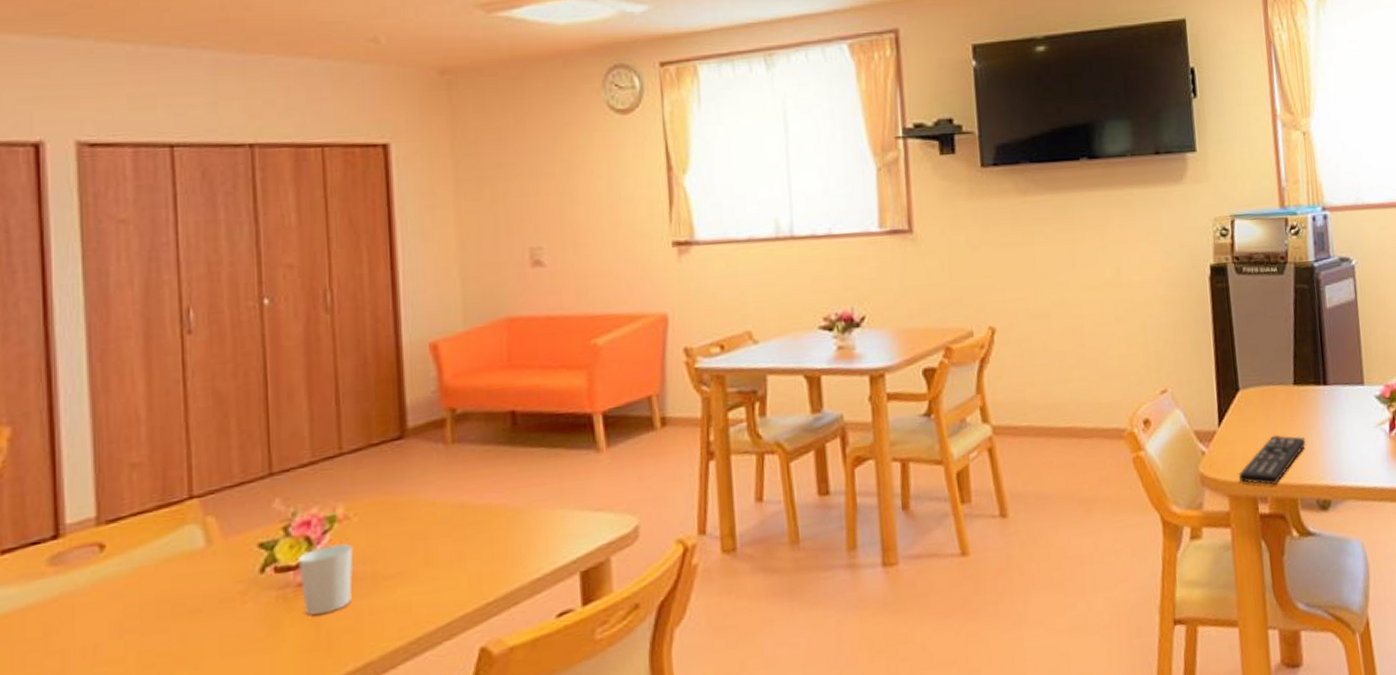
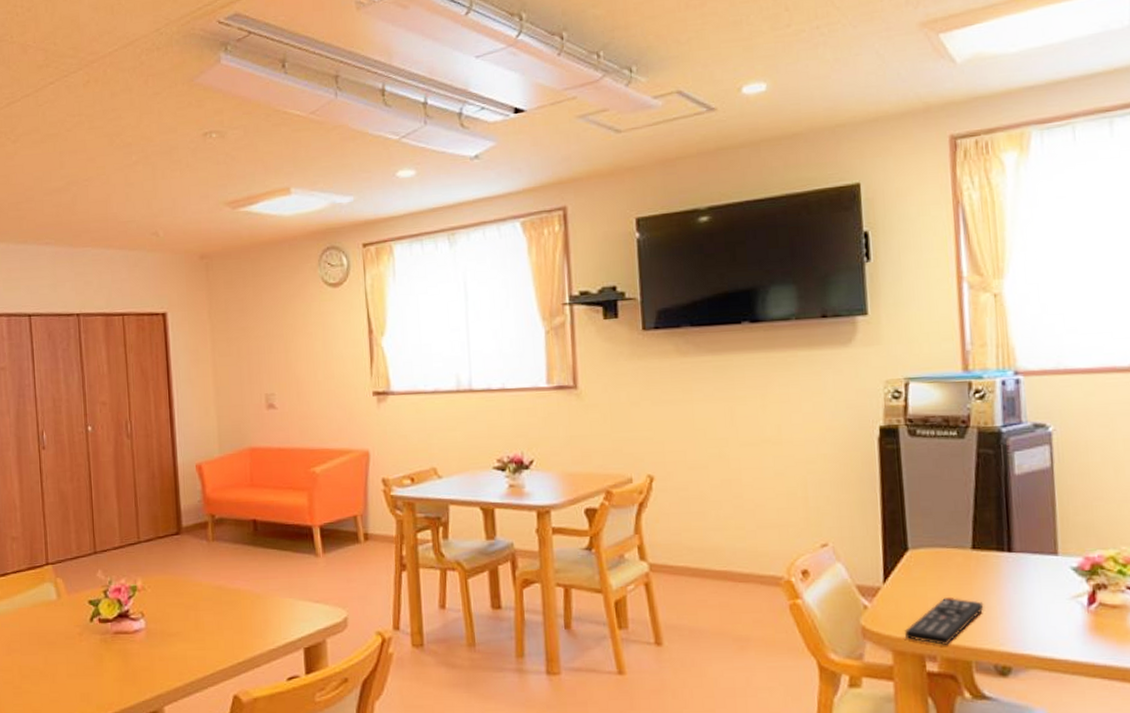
cup: present [298,543,353,615] -> none [113,607,148,656]

